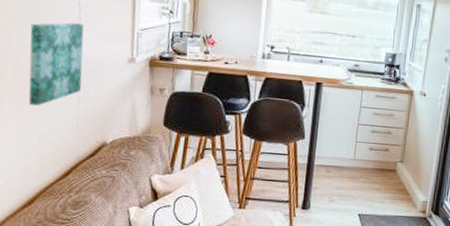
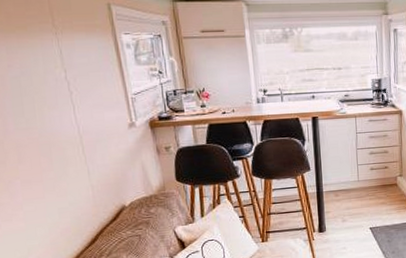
wall art: present [28,22,84,106] -> none [22,98,88,184]

